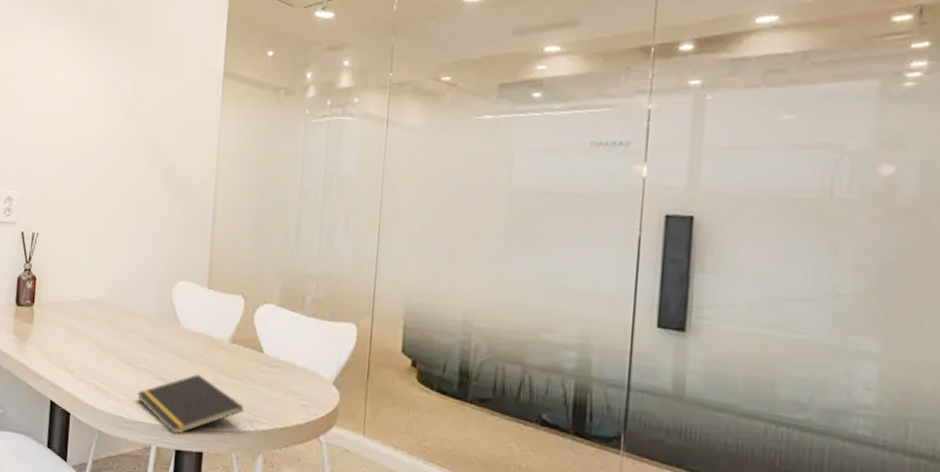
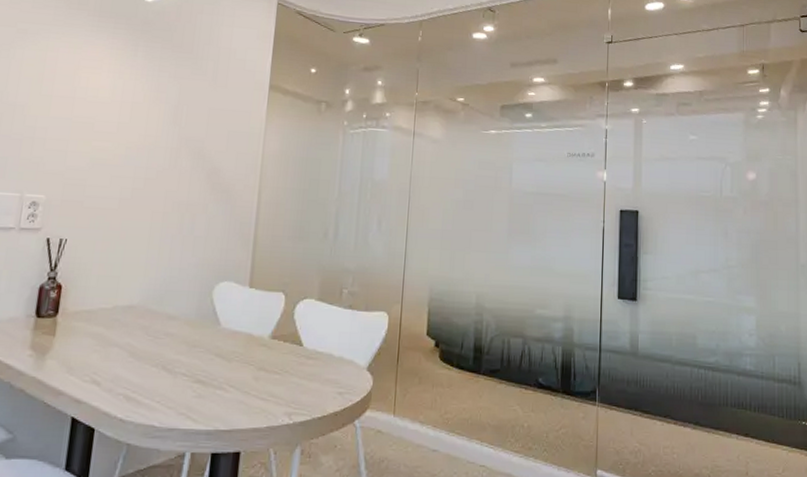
notepad: present [137,373,244,434] -> none [172,372,283,436]

